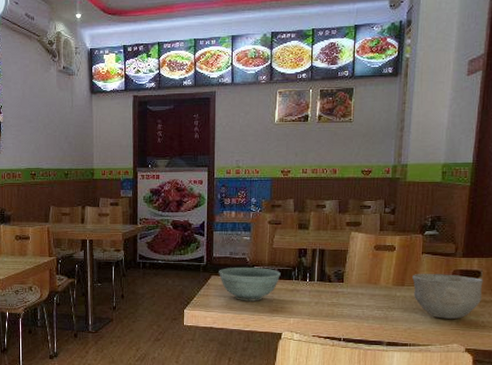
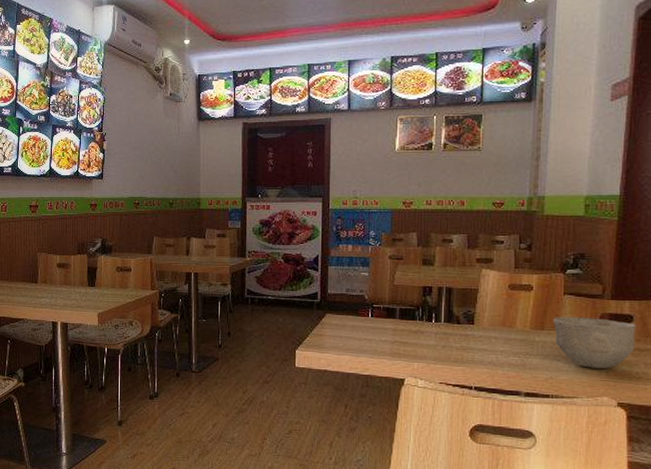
bowl: present [219,268,281,301] -> none [334,305,403,343]

